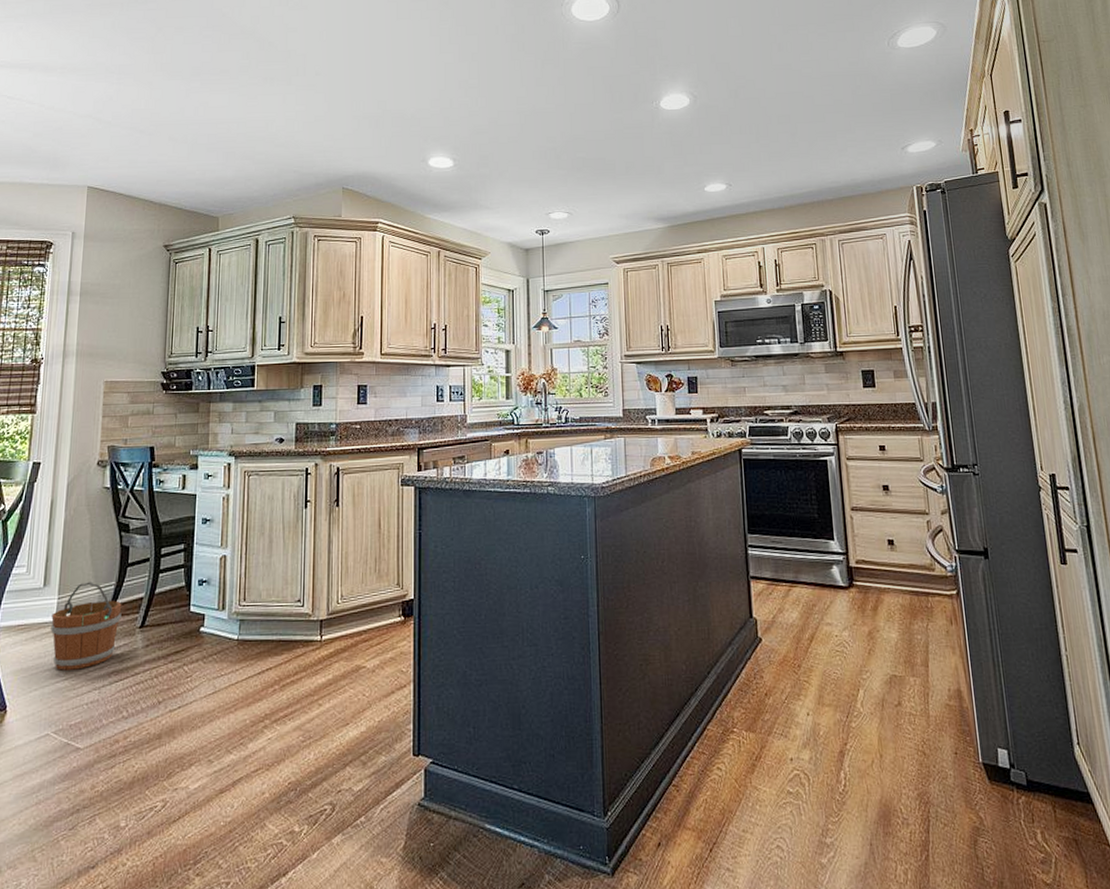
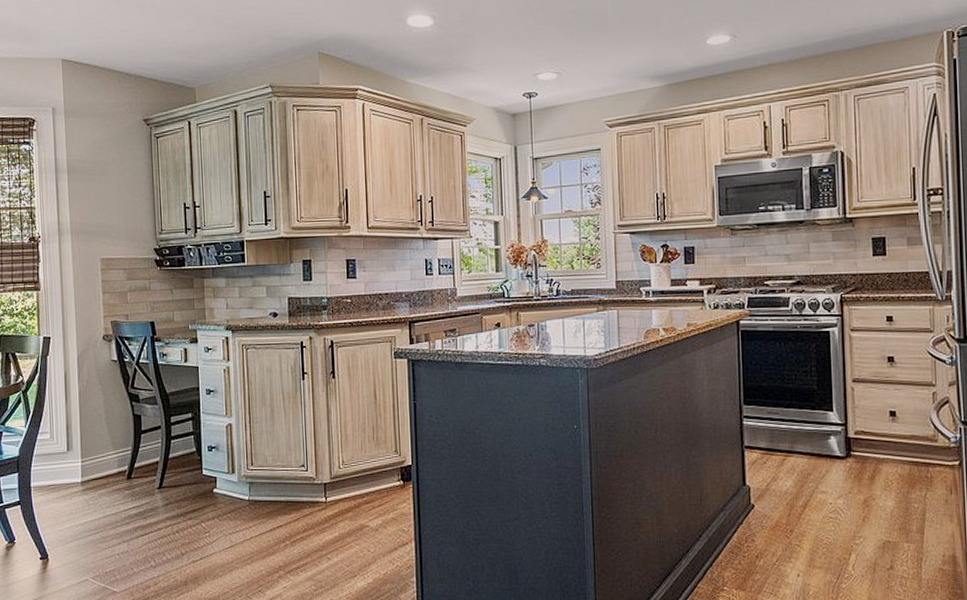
wooden bucket: present [50,581,122,670] -> none [78,447,141,525]

